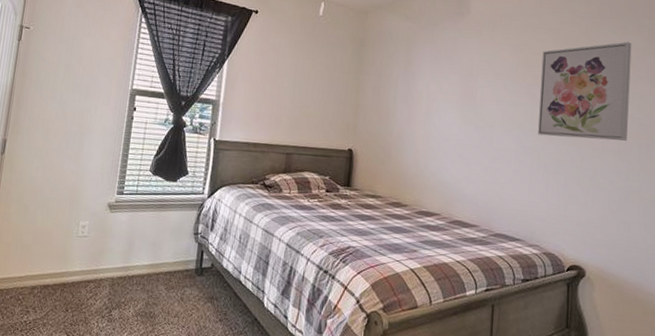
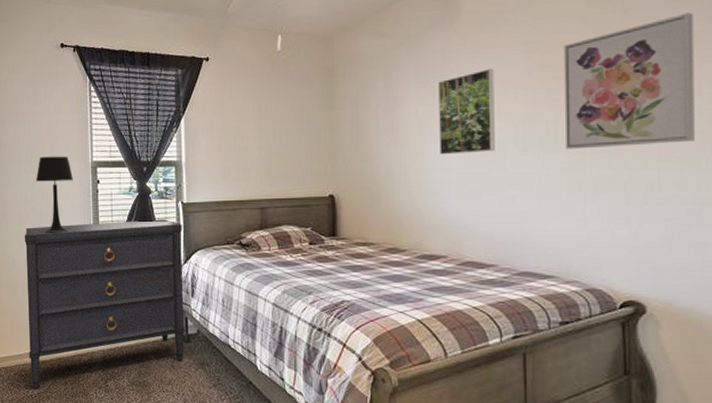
dresser: none [28,145,211,315] -> present [24,219,185,389]
table lamp: none [69,77,110,155] -> present [35,156,73,233]
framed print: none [443,60,491,129] -> present [437,68,495,155]

